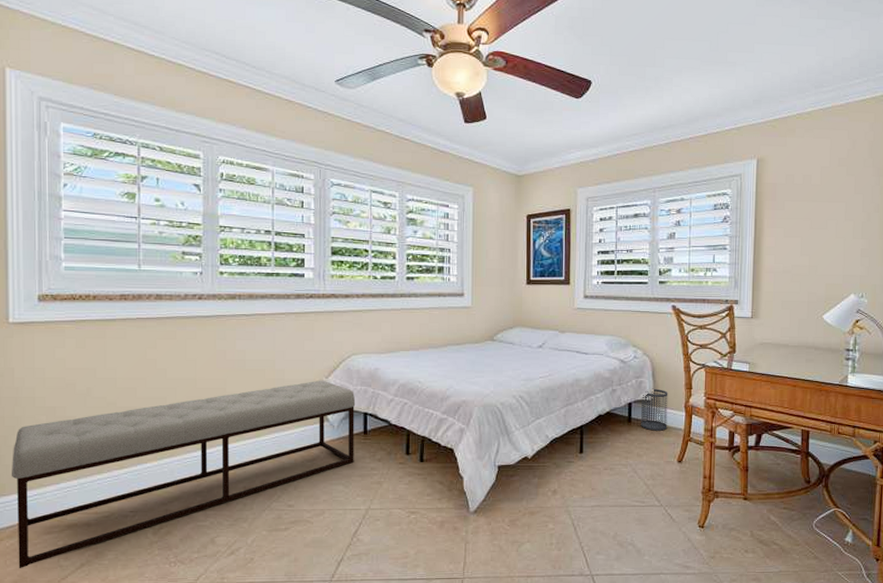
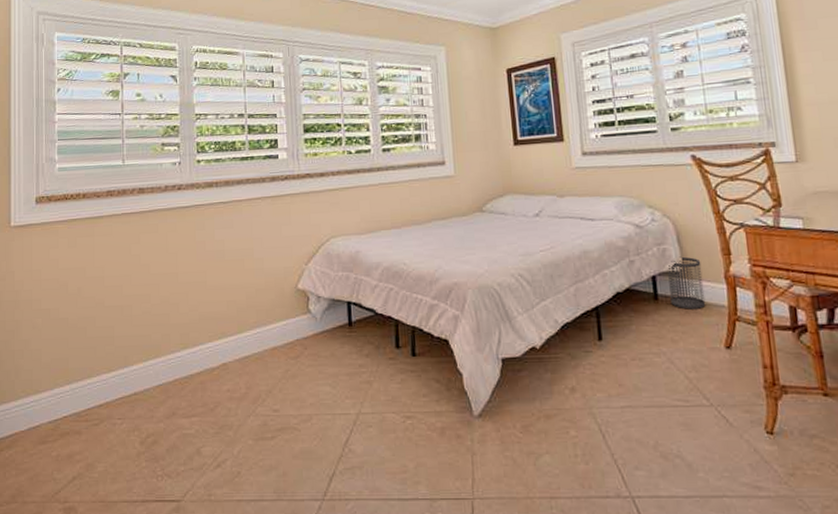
bench: present [11,380,356,568] -> none [10,267,340,481]

